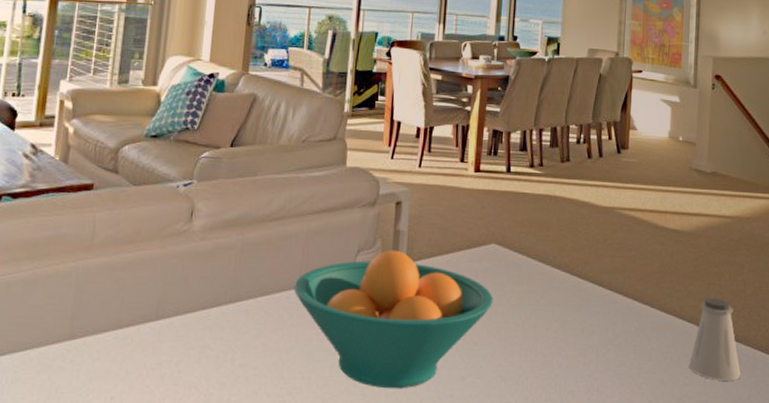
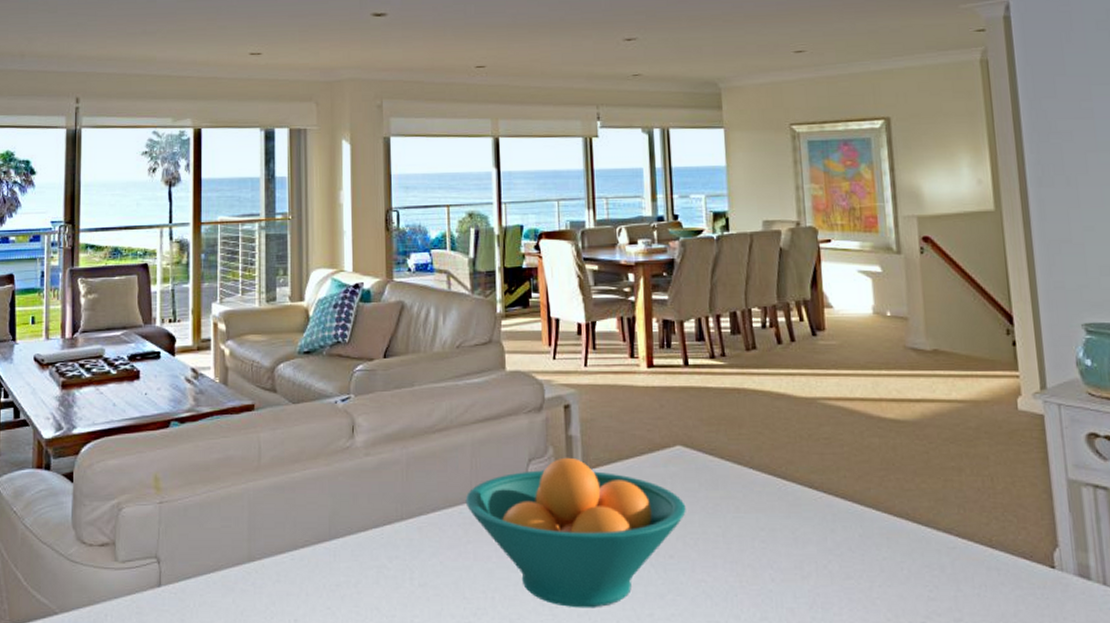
saltshaker: present [688,297,740,381] -> none [932,496,1001,594]

